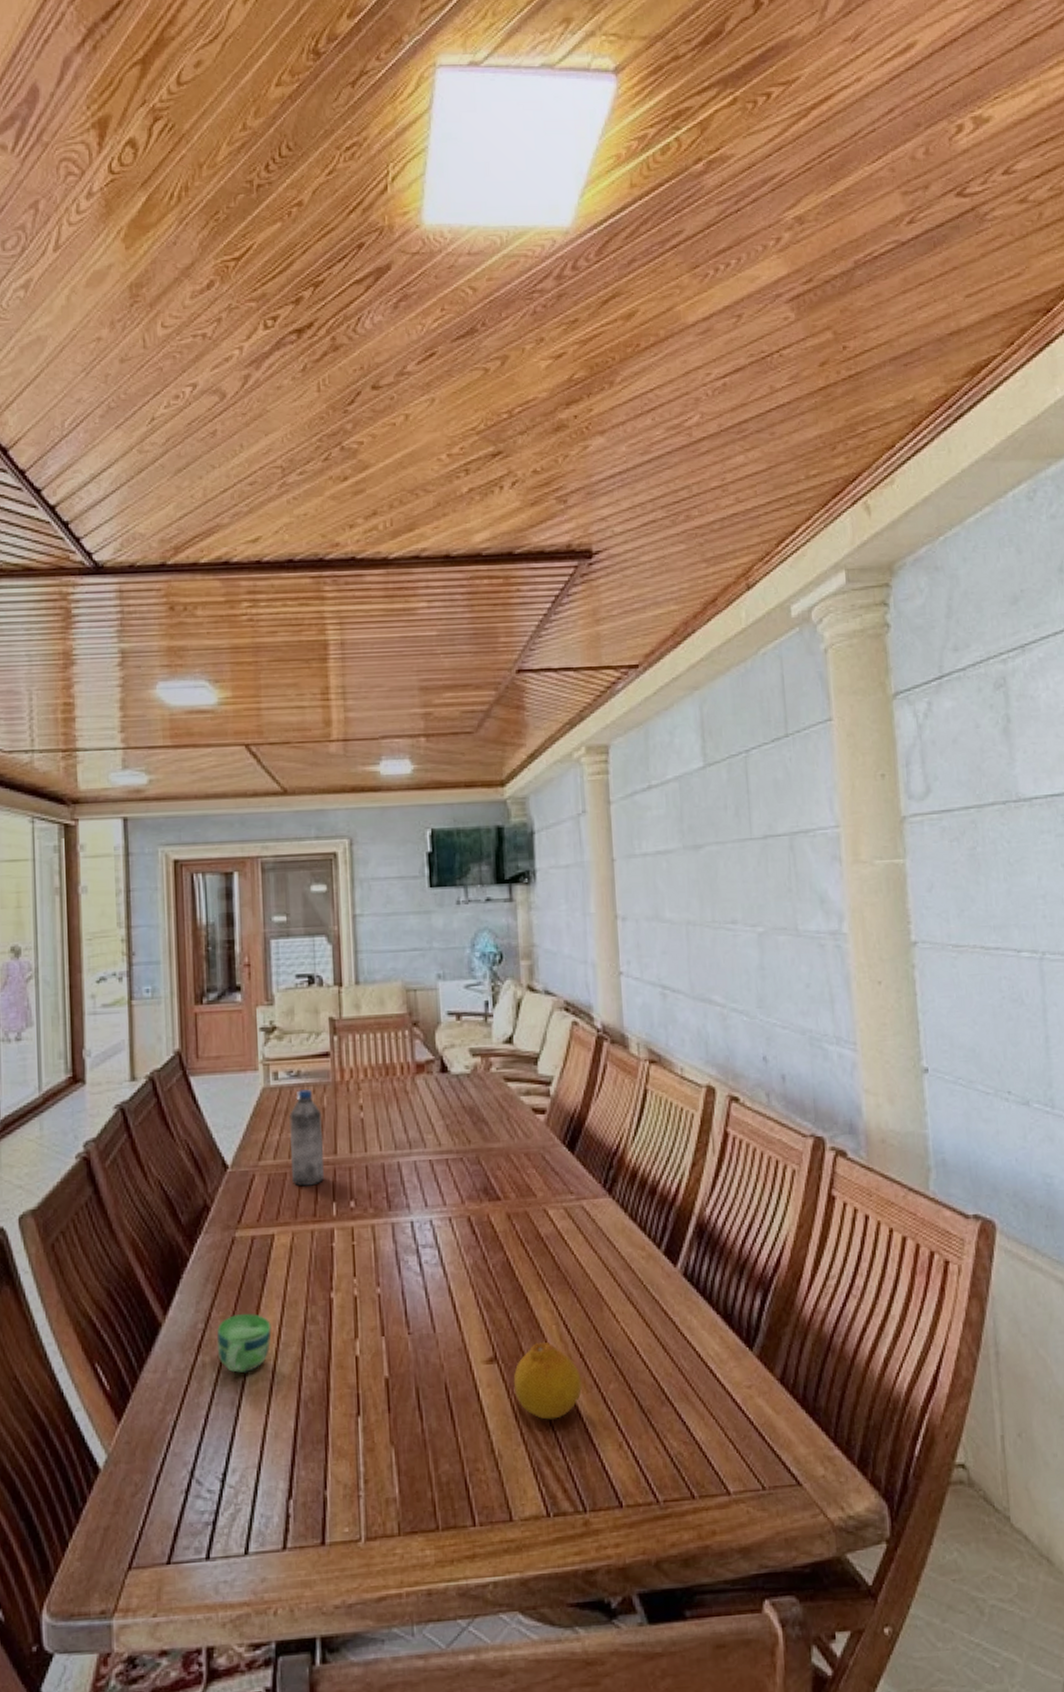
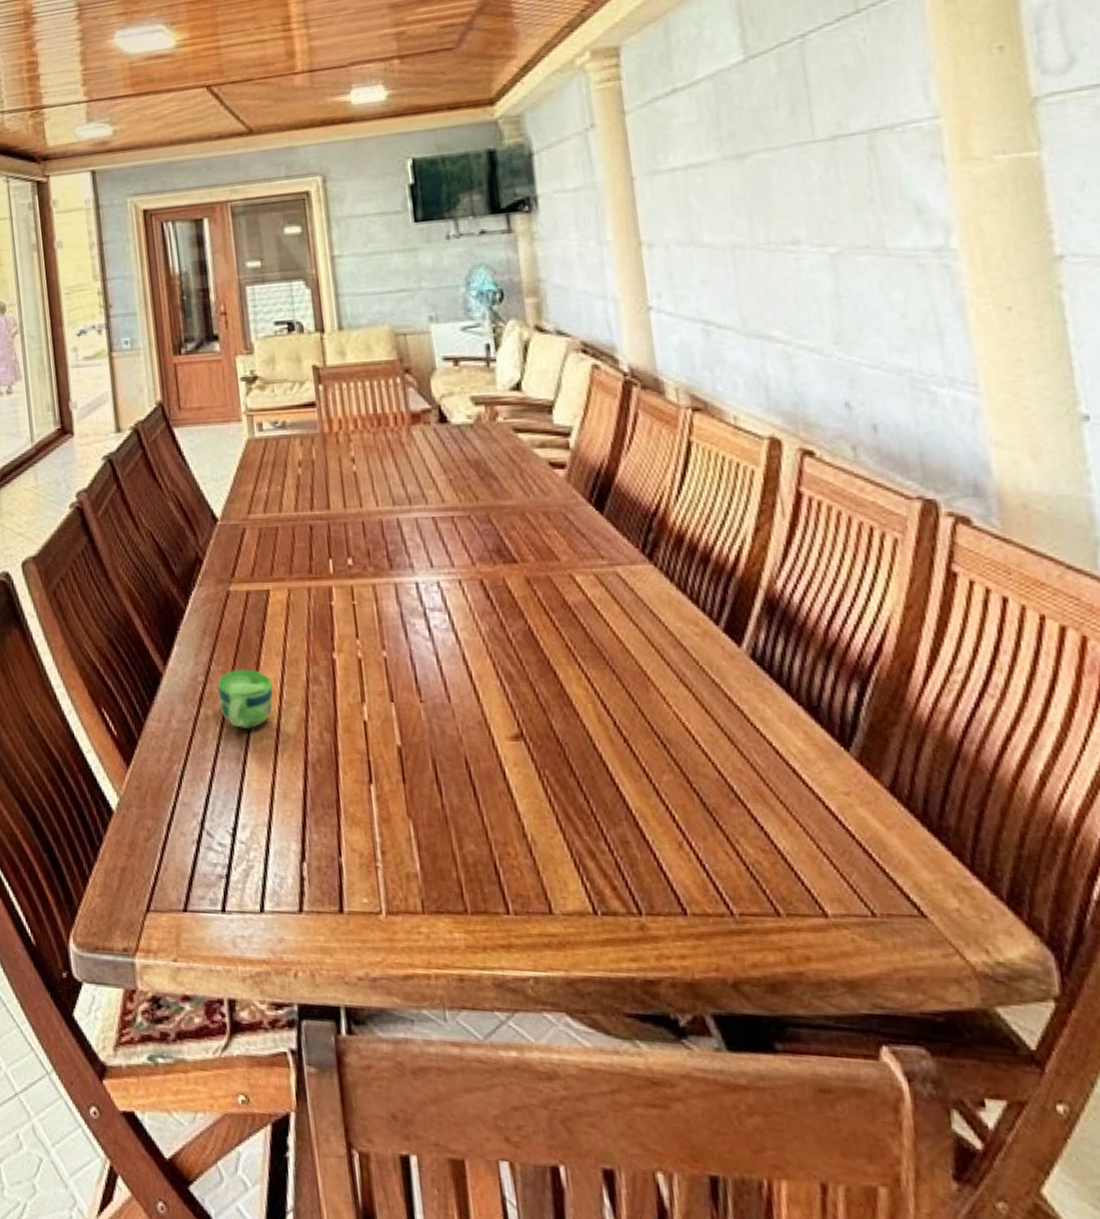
water bottle: present [289,1089,325,1186] -> none [277,441,318,542]
fruit: present [513,1342,582,1420] -> none [544,721,628,808]

